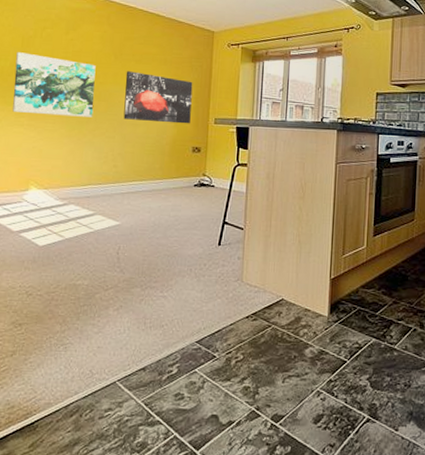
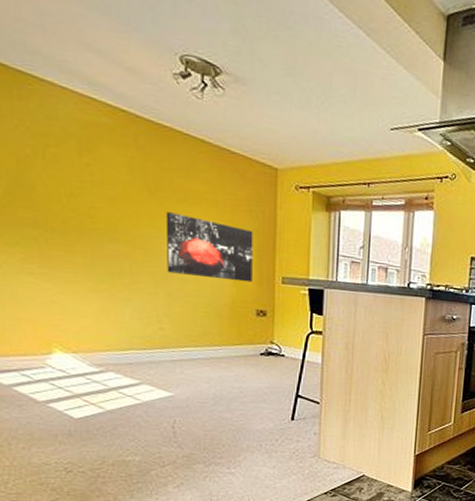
wall art: present [12,52,96,118] -> none [11,176,127,268]

